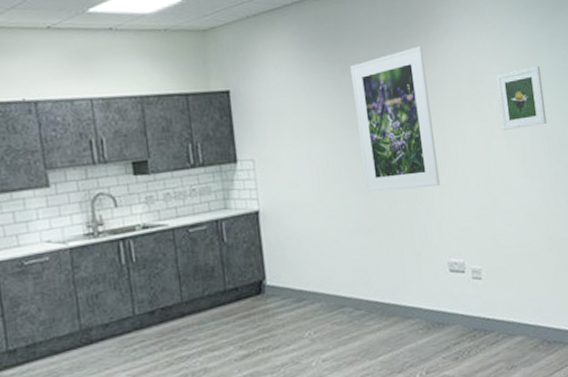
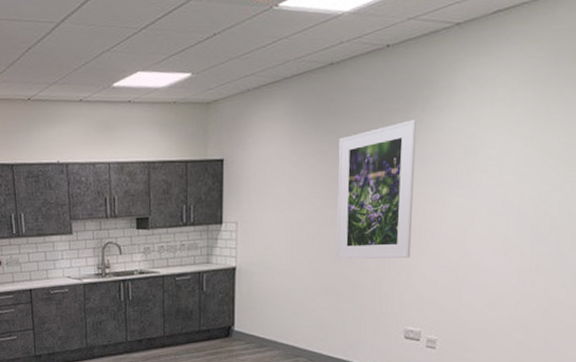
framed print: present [496,66,547,130] -> none [488,143,547,208]

